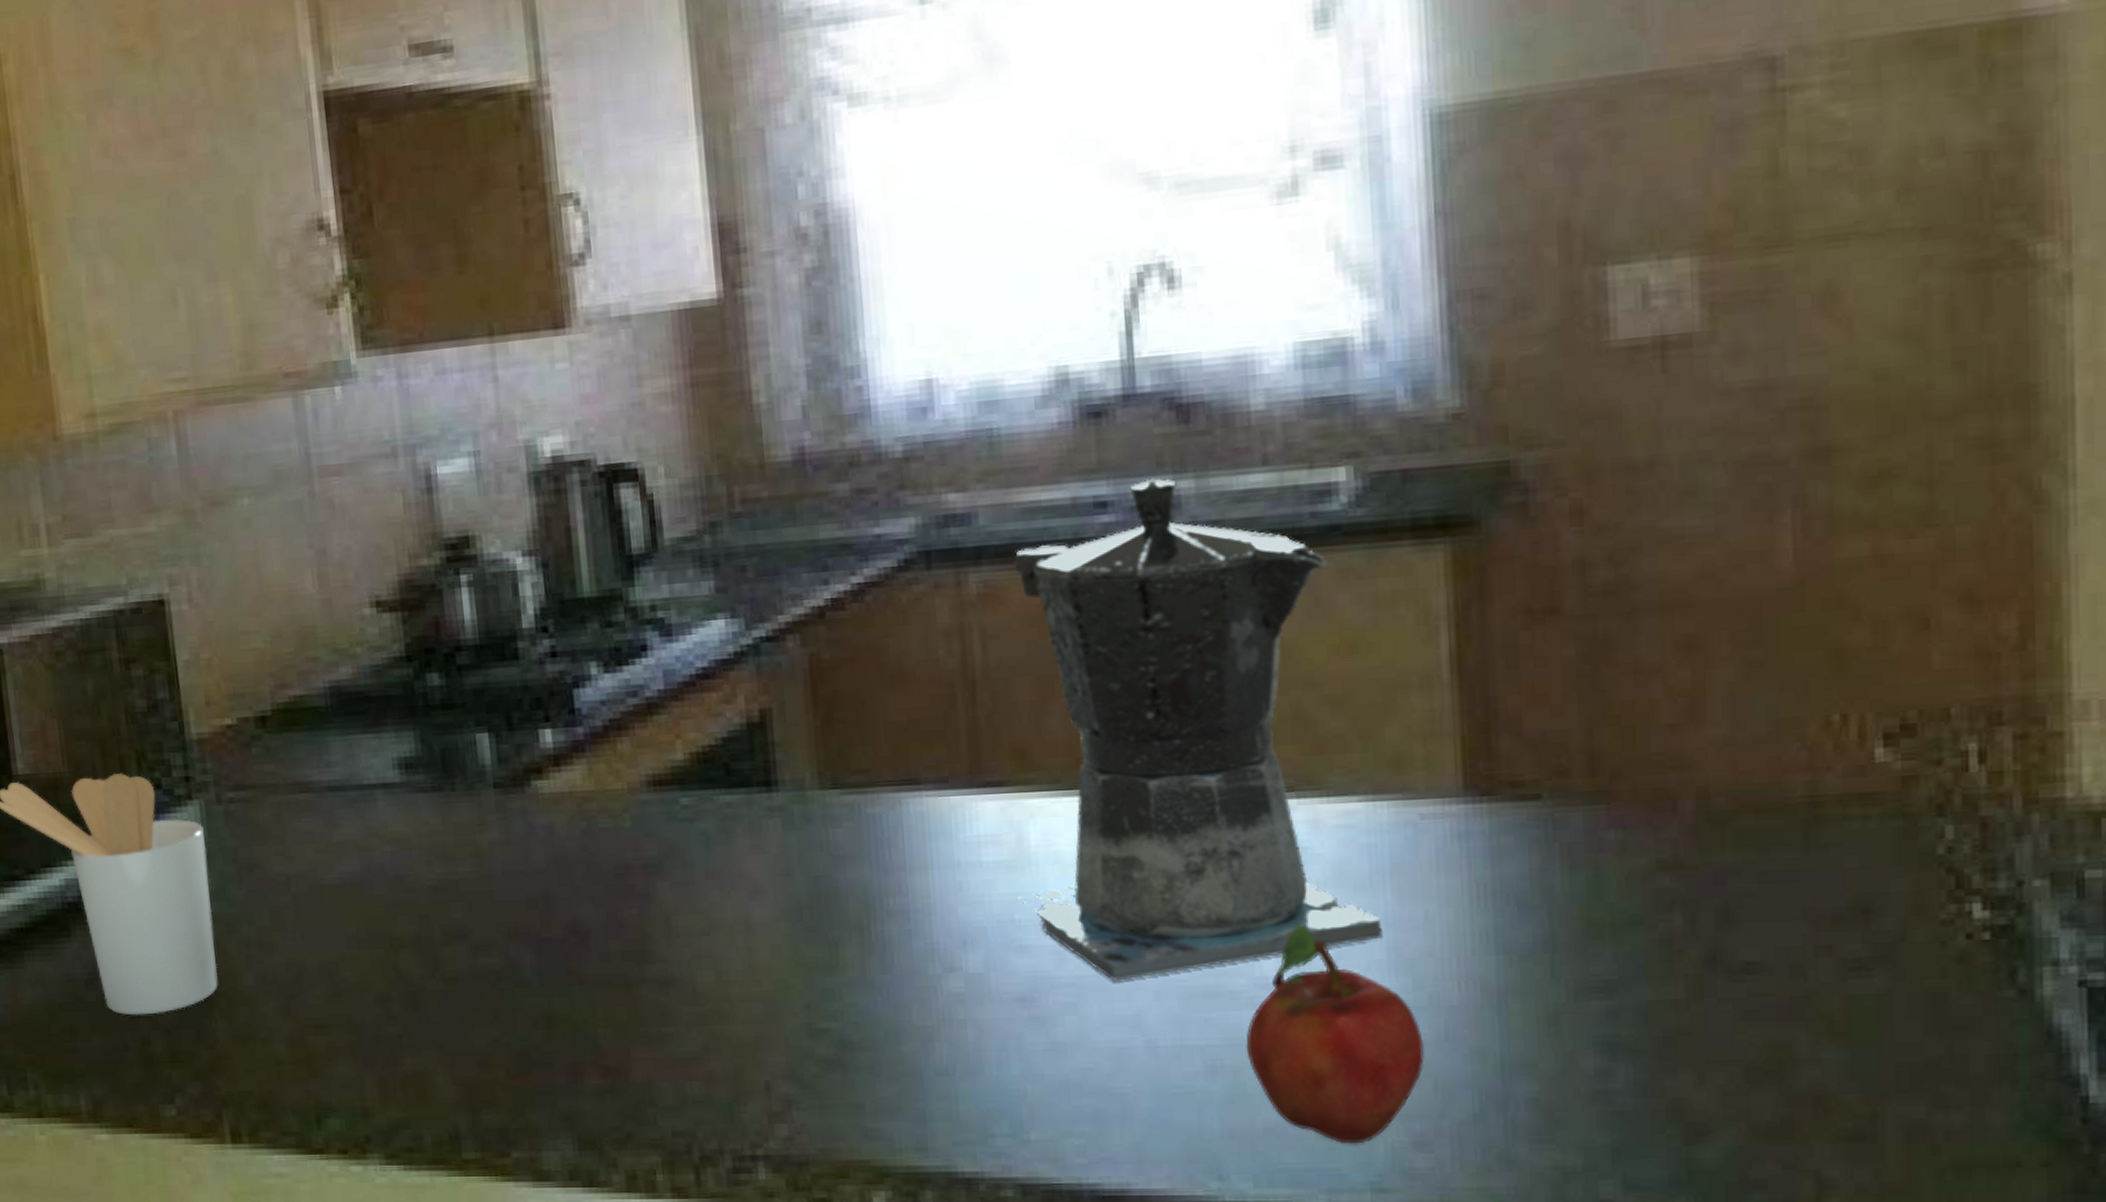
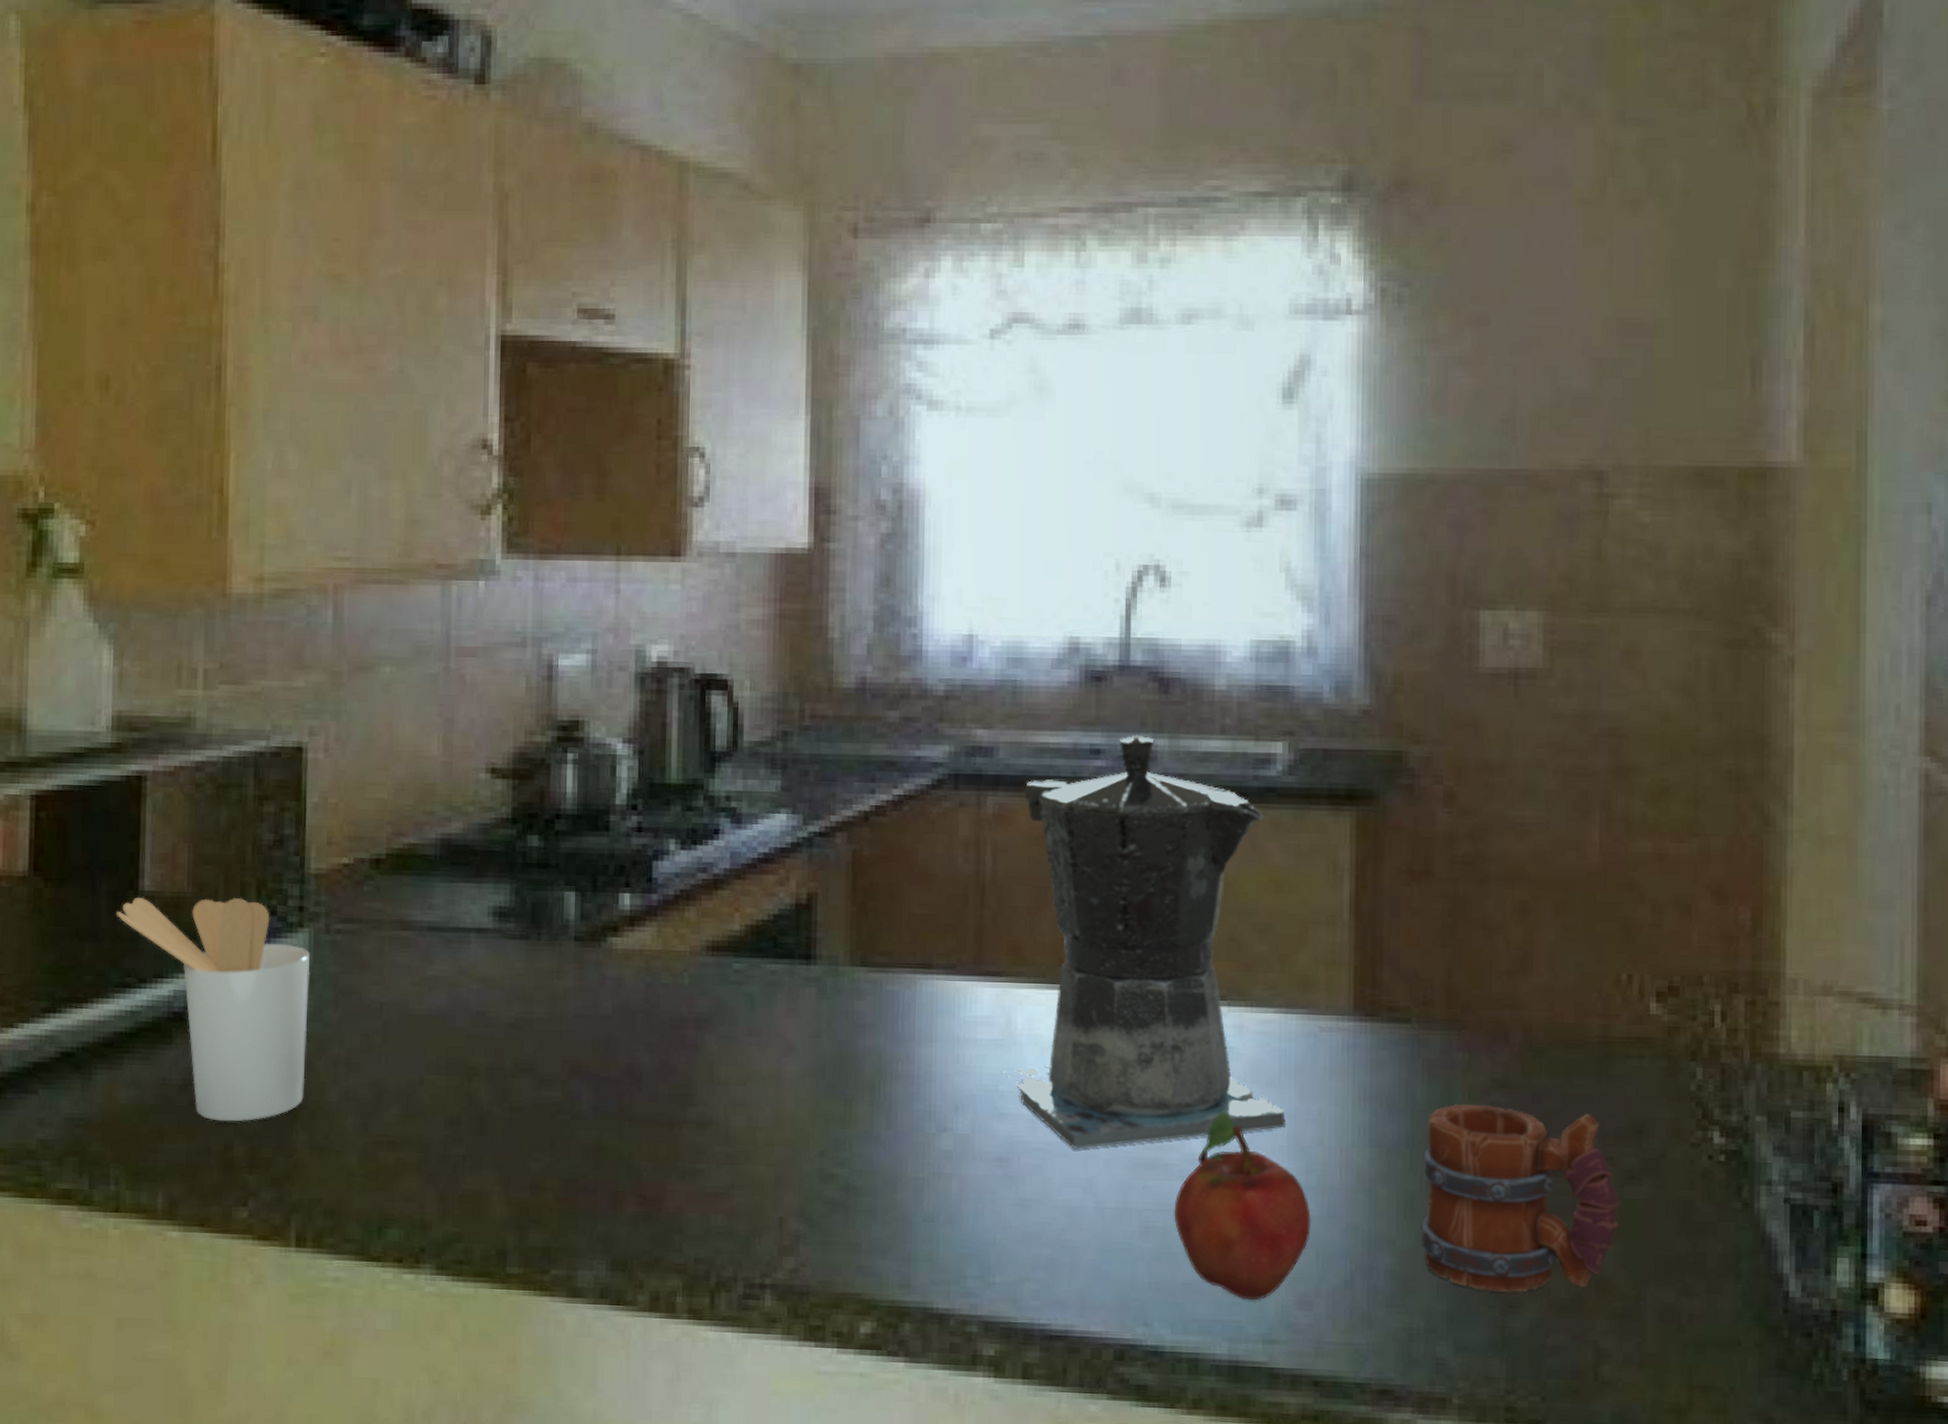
mug: none [1570,892,1844,1117] -> present [1421,1103,1620,1292]

